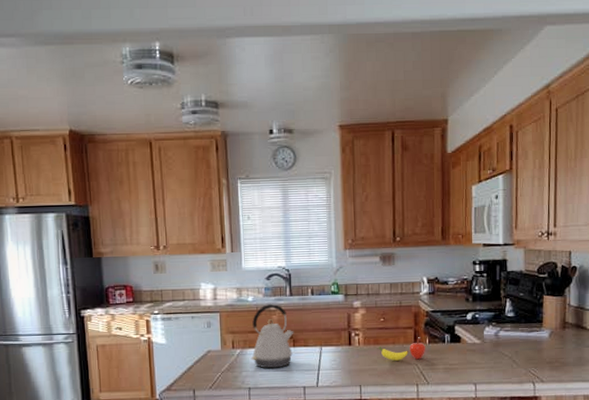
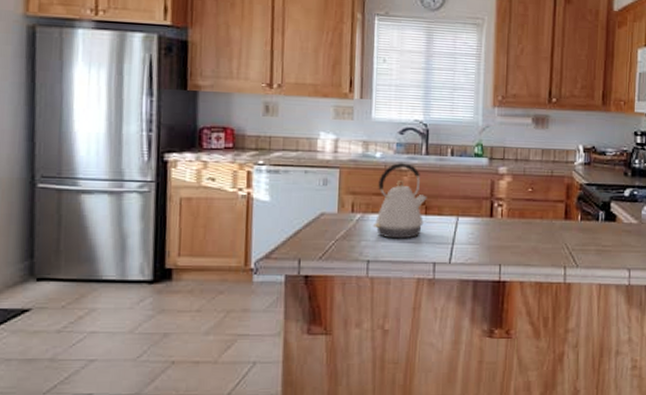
fruit: present [379,337,426,361] -> none [524,212,578,238]

